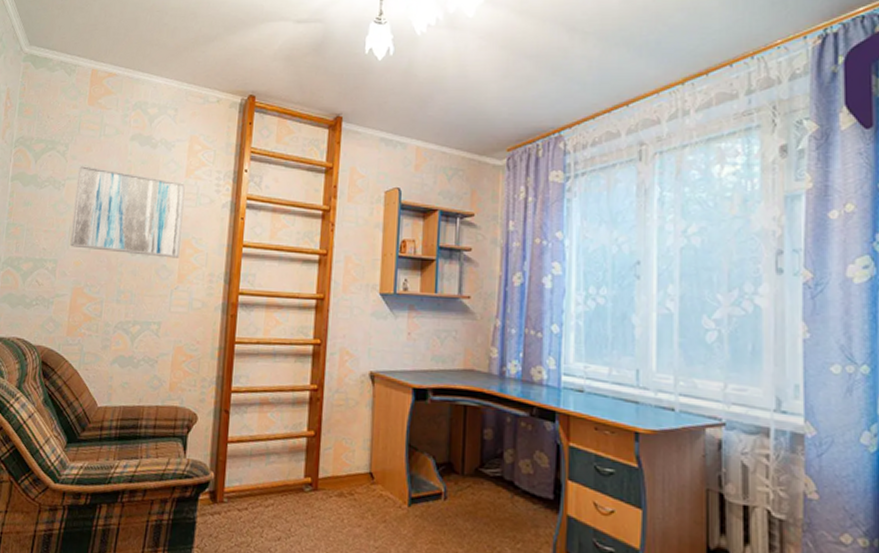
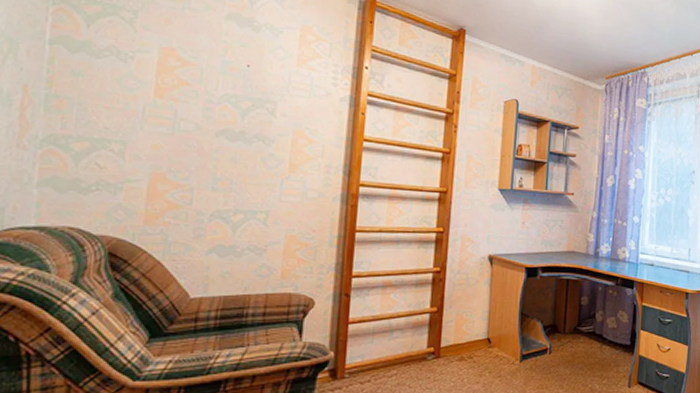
wall art: present [70,165,187,258] -> none [145,37,298,148]

